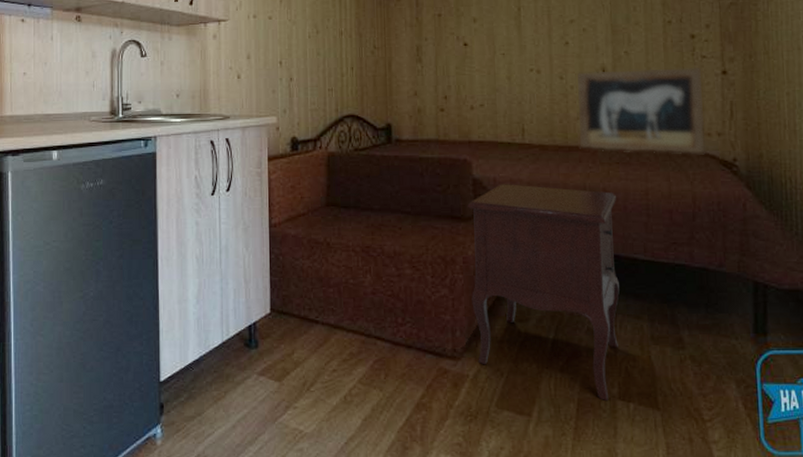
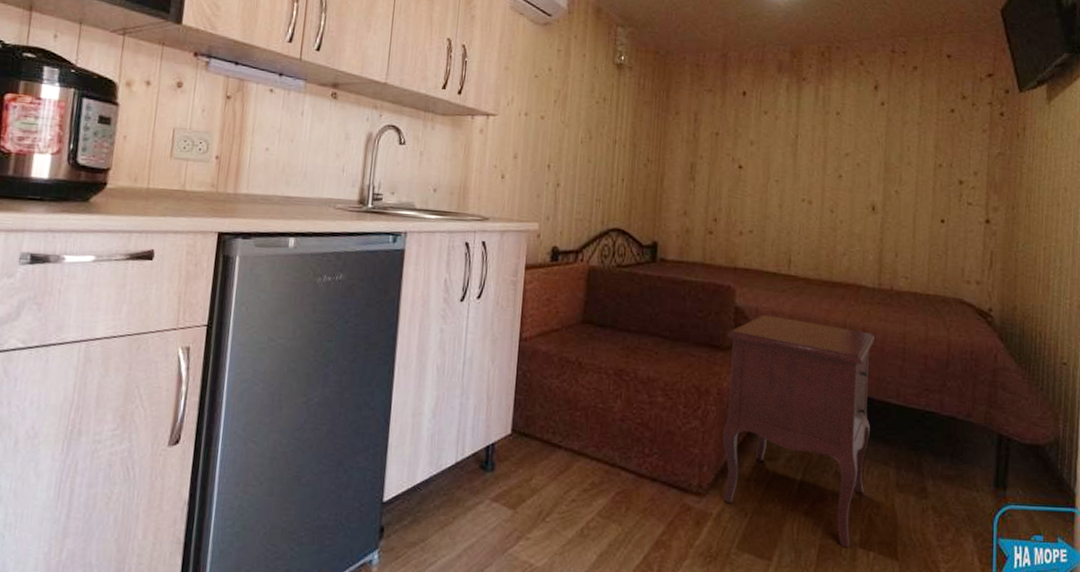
wall art: present [577,67,706,155] -> none [843,206,966,302]

